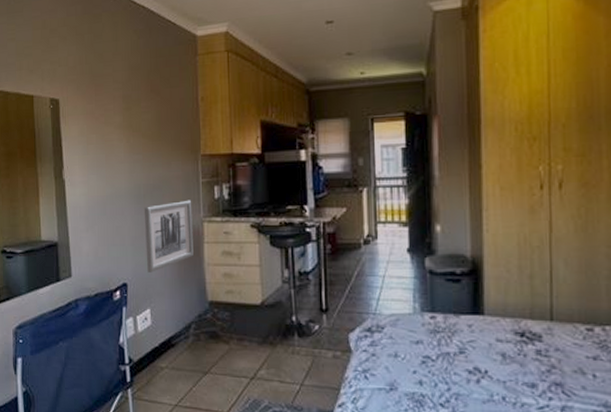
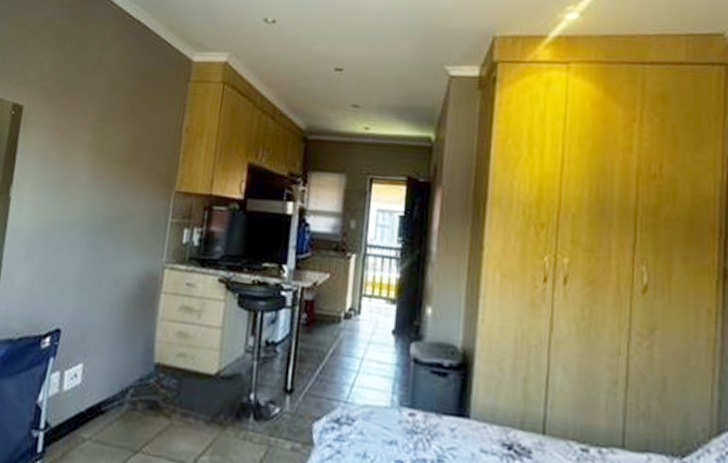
wall art: present [144,200,193,273] -> none [88,240,155,320]

